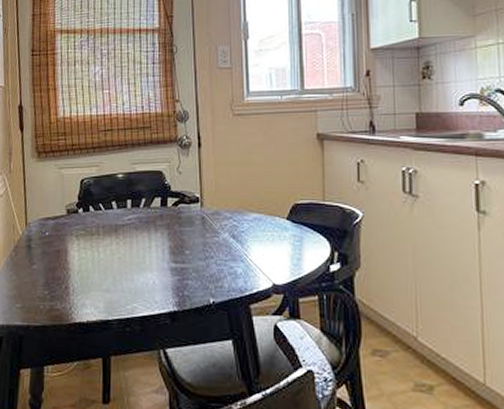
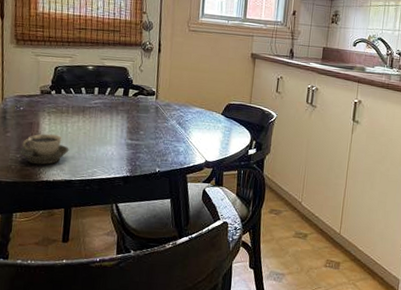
cup: none [46,263,103,303] -> present [18,134,69,165]

